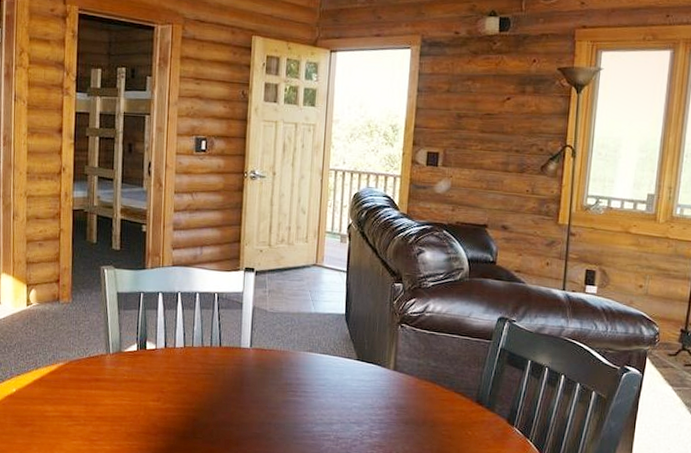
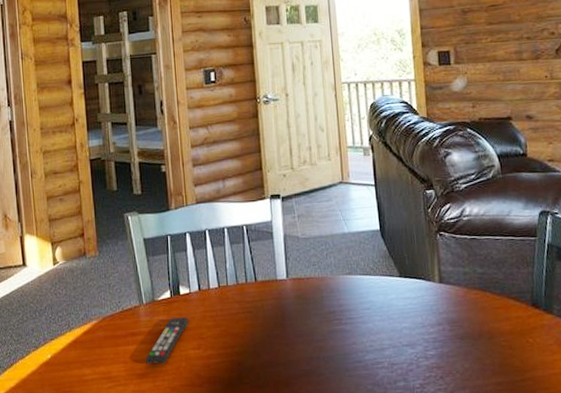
remote control: none [106,370,152,410] -> present [146,317,189,364]

